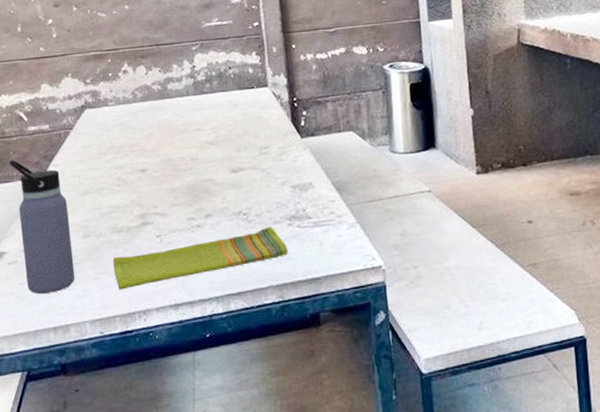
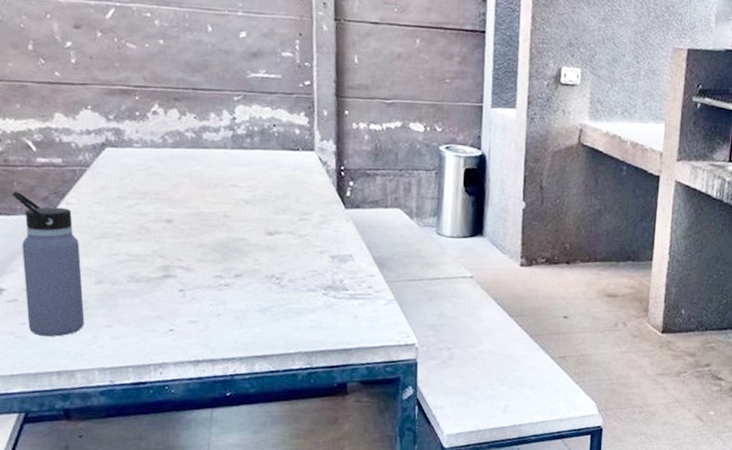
dish towel: present [112,226,288,290] -> none [128,293,321,341]

